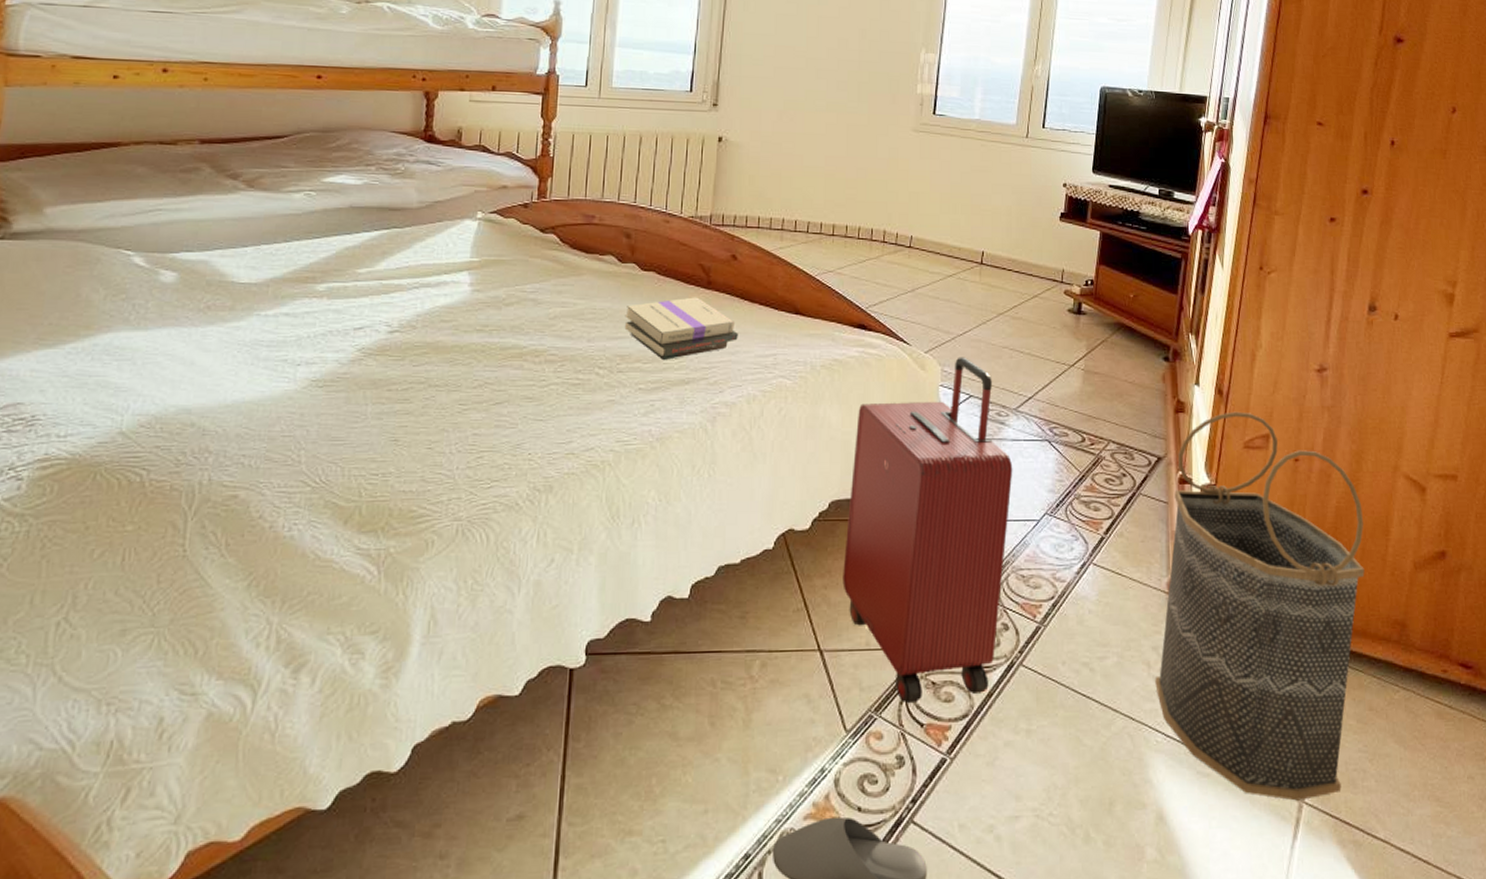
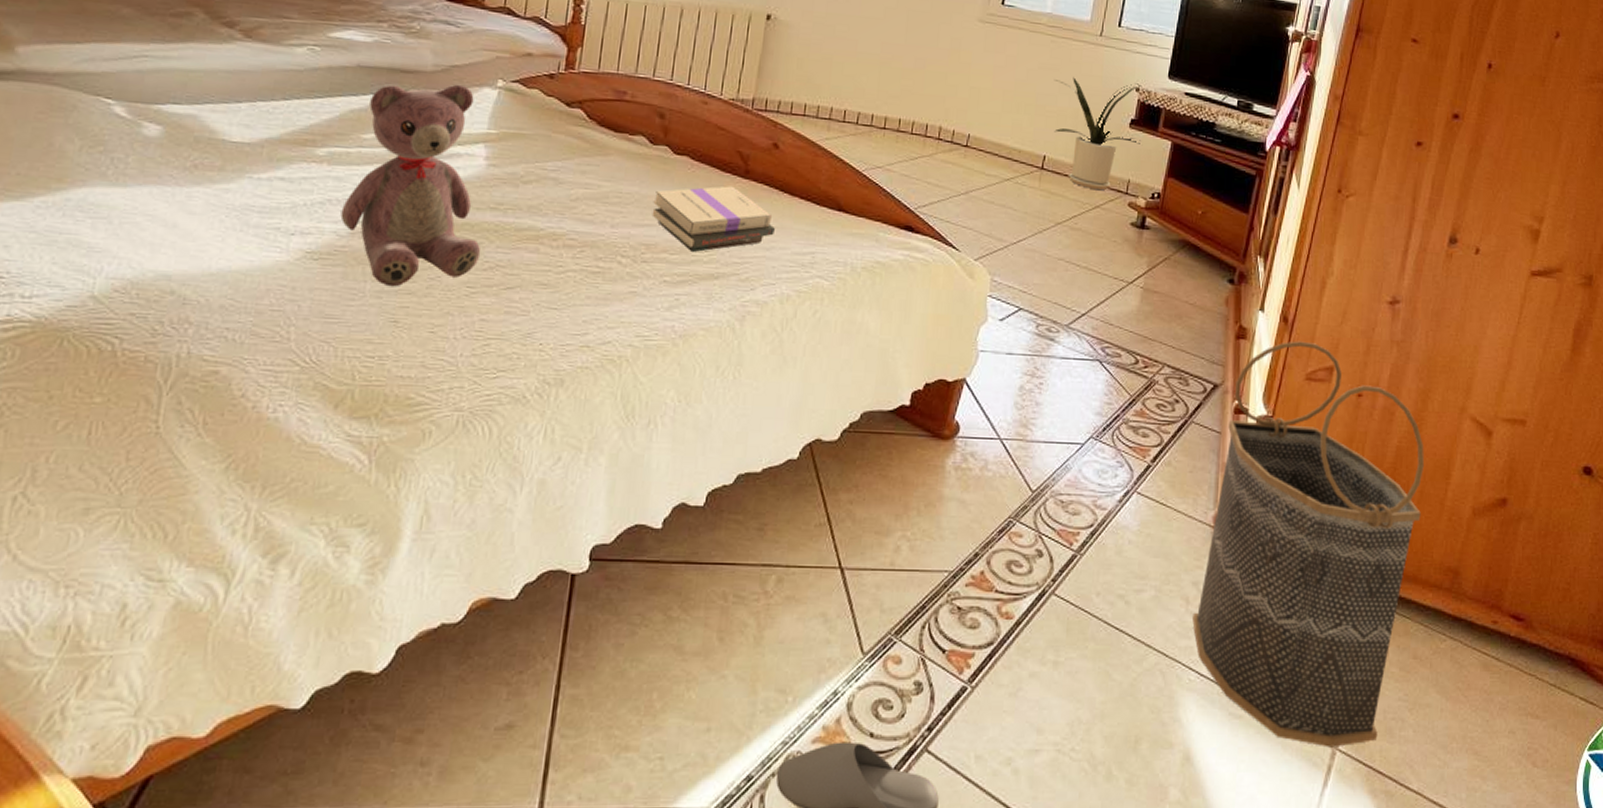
teddy bear: none [341,218,471,408] -> present [340,84,481,287]
suitcase: present [842,357,1013,704] -> none [870,266,1060,629]
house plant: none [986,177,1077,281] -> present [1053,77,1150,191]

